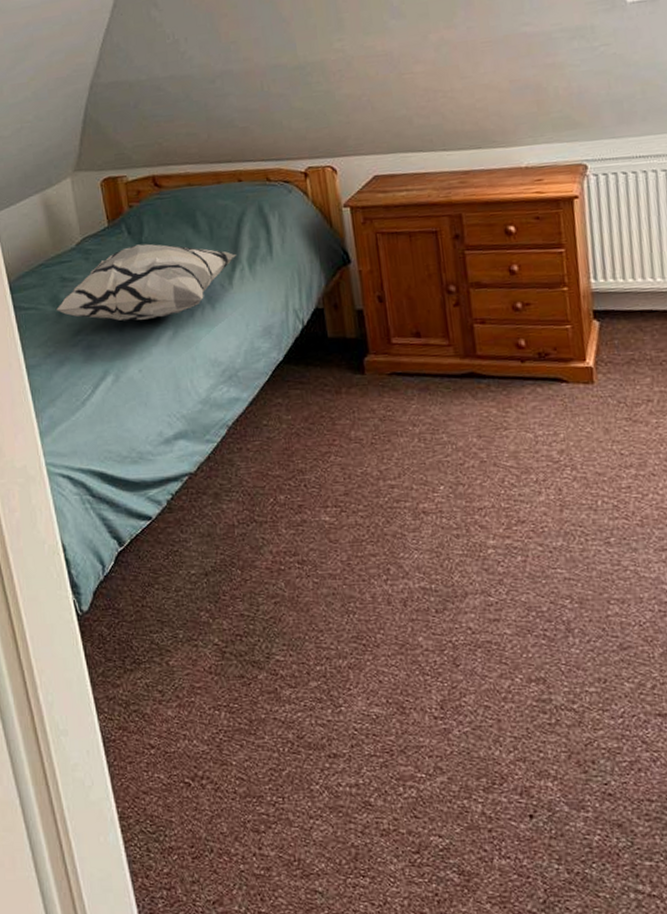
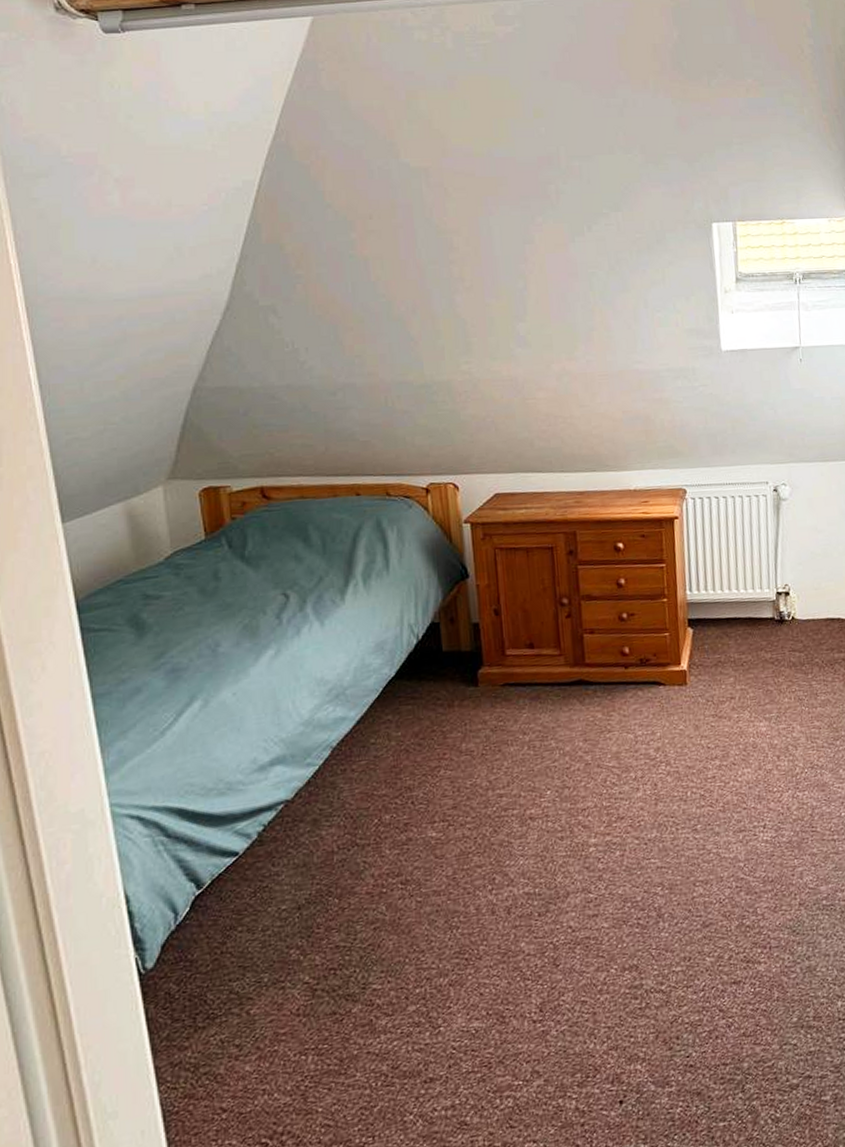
decorative pillow: present [55,243,237,321] -> none [134,557,351,641]

